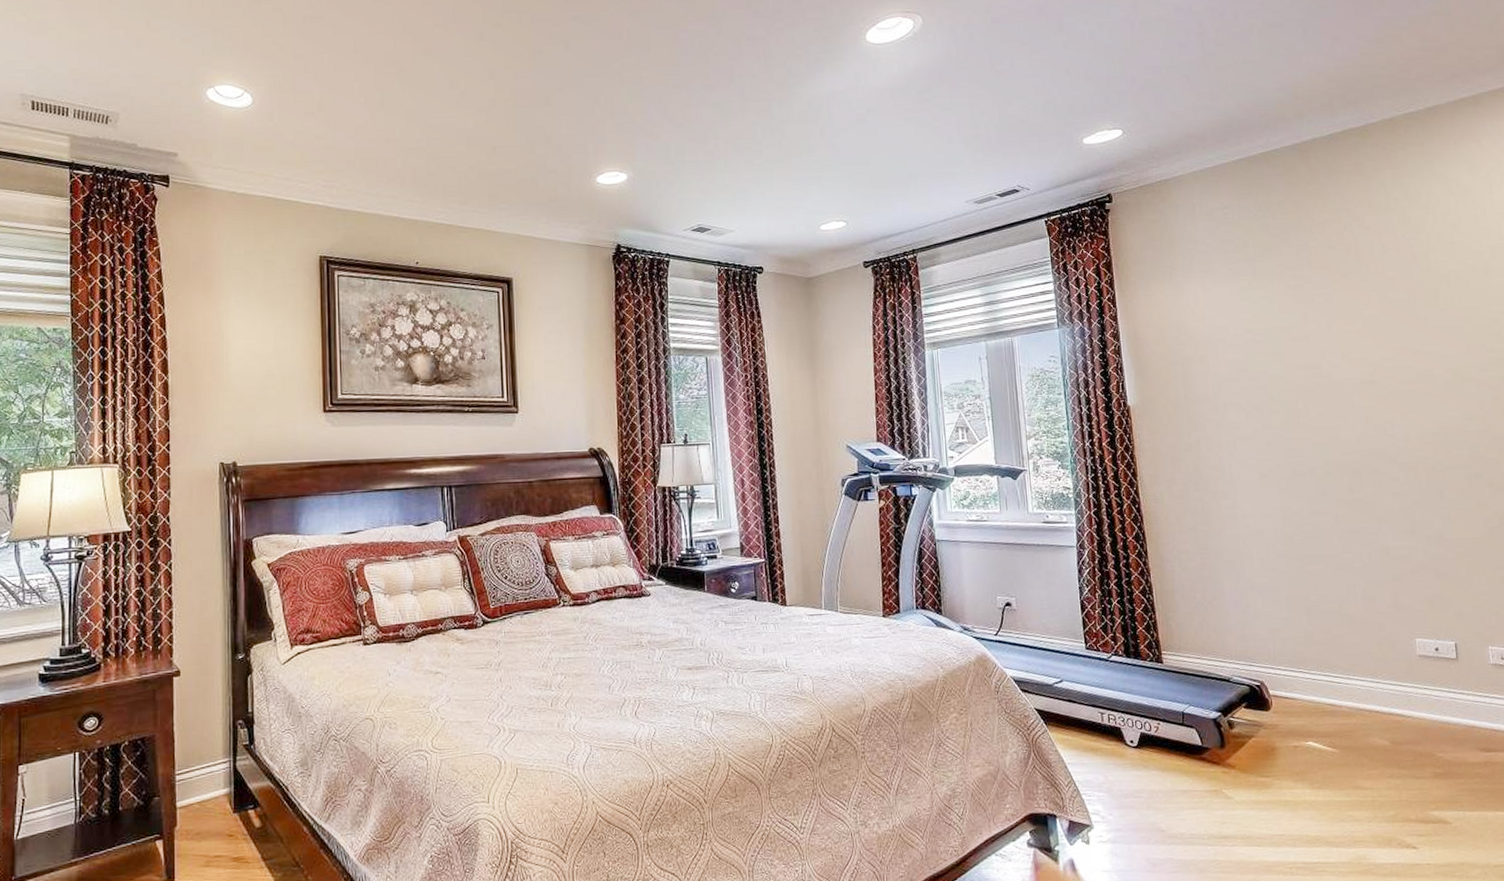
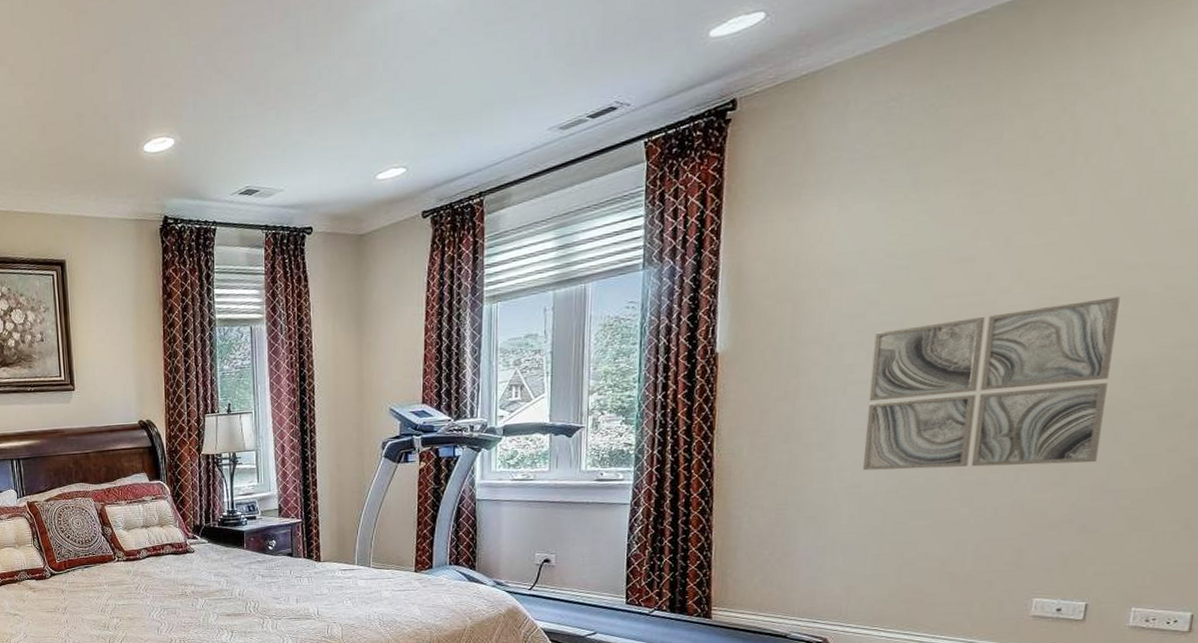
wall art: none [1249,376,1433,518] -> present [862,297,1120,471]

